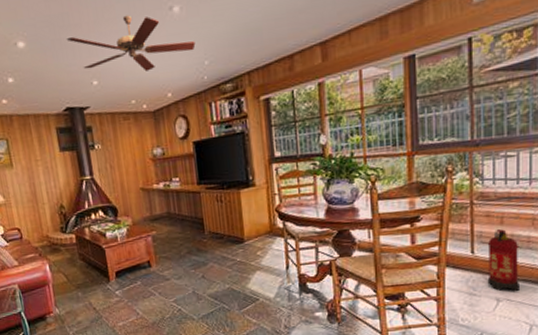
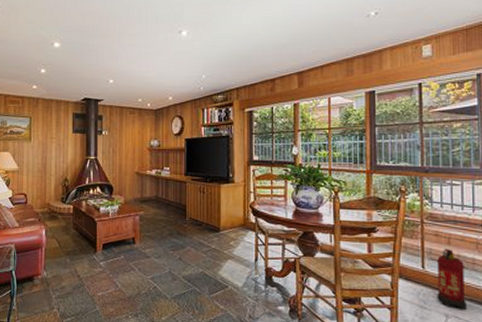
ceiling fan: present [66,15,196,72] -> none [93,33,197,78]

